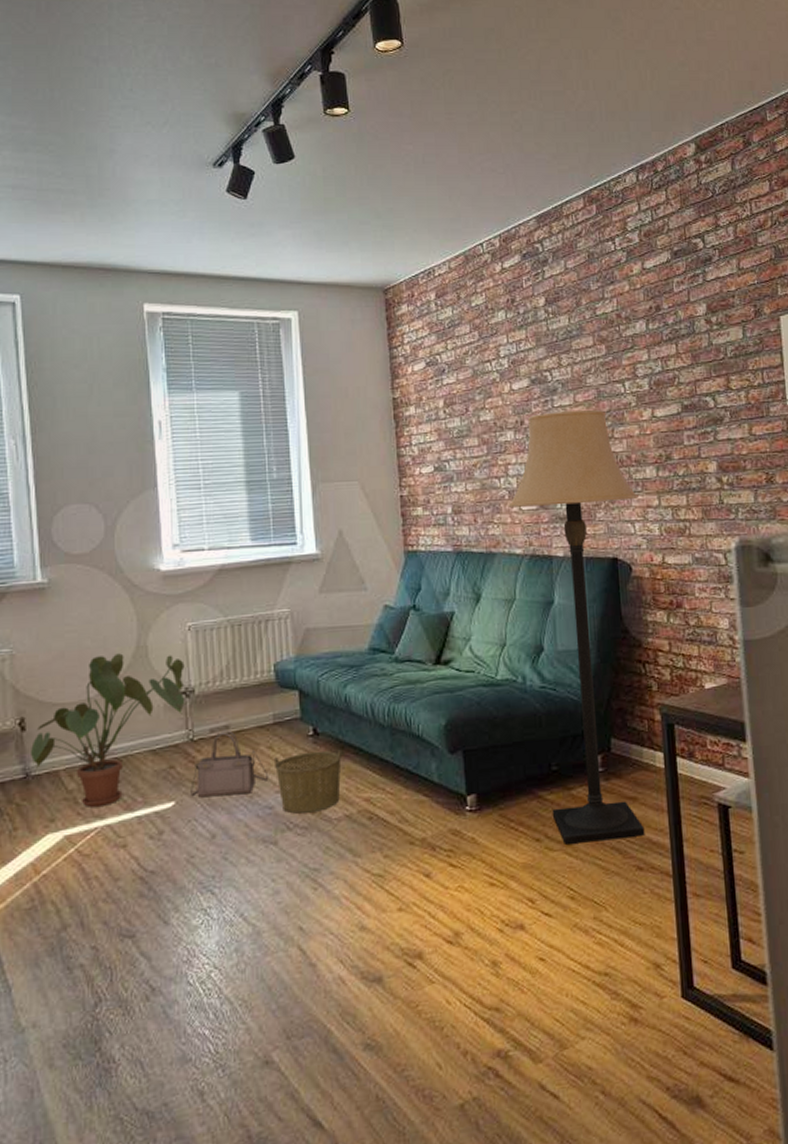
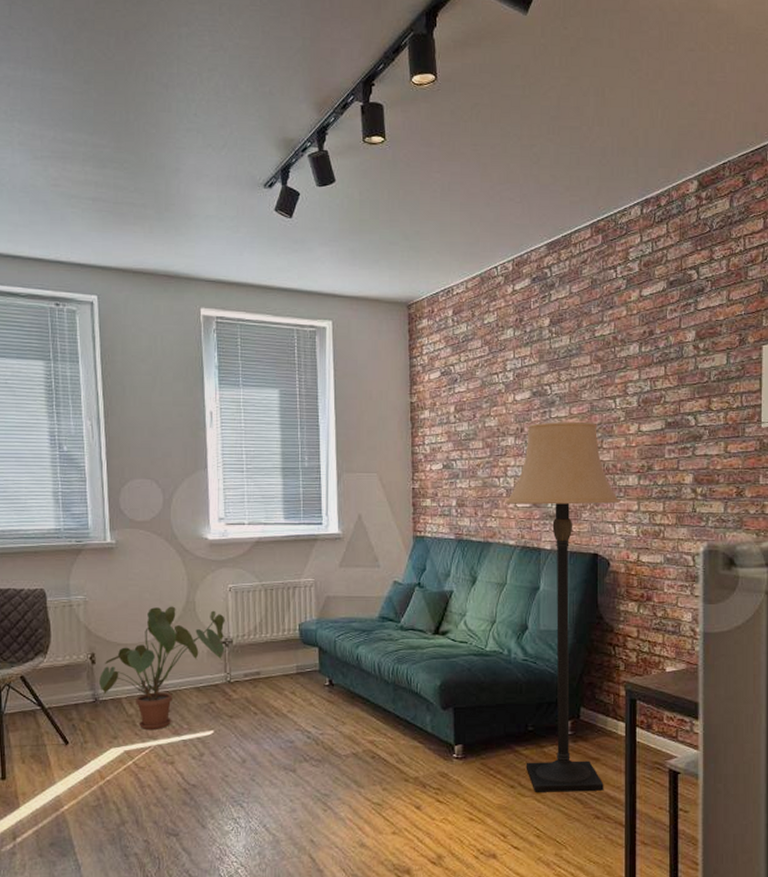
handbag: present [190,730,269,798] -> none [227,676,291,729]
basket: present [273,749,342,814] -> none [295,699,352,748]

